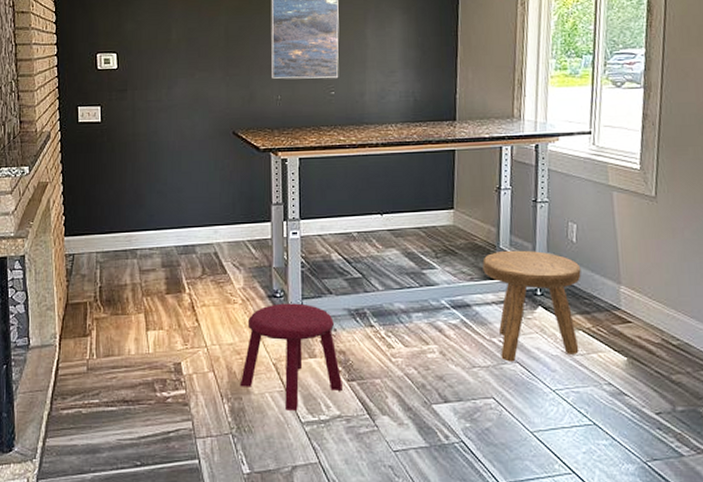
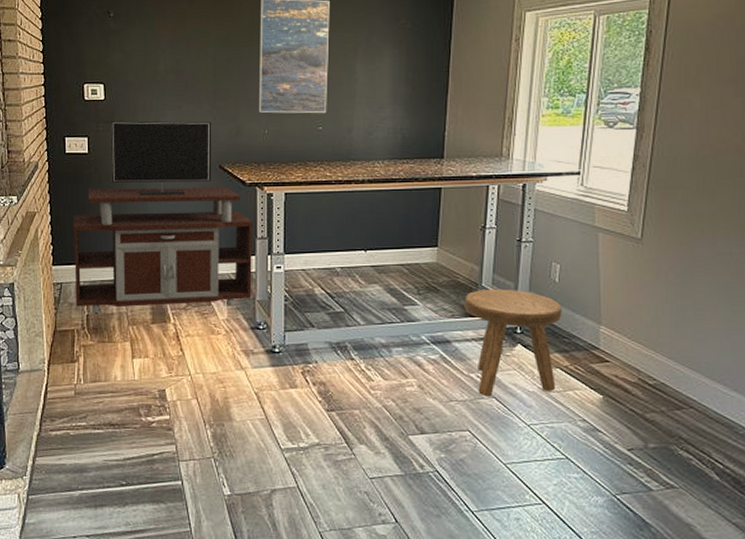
tv stand: none [85,88,268,284] -> present [73,121,253,313]
stool: present [240,303,342,411] -> none [222,335,322,438]

